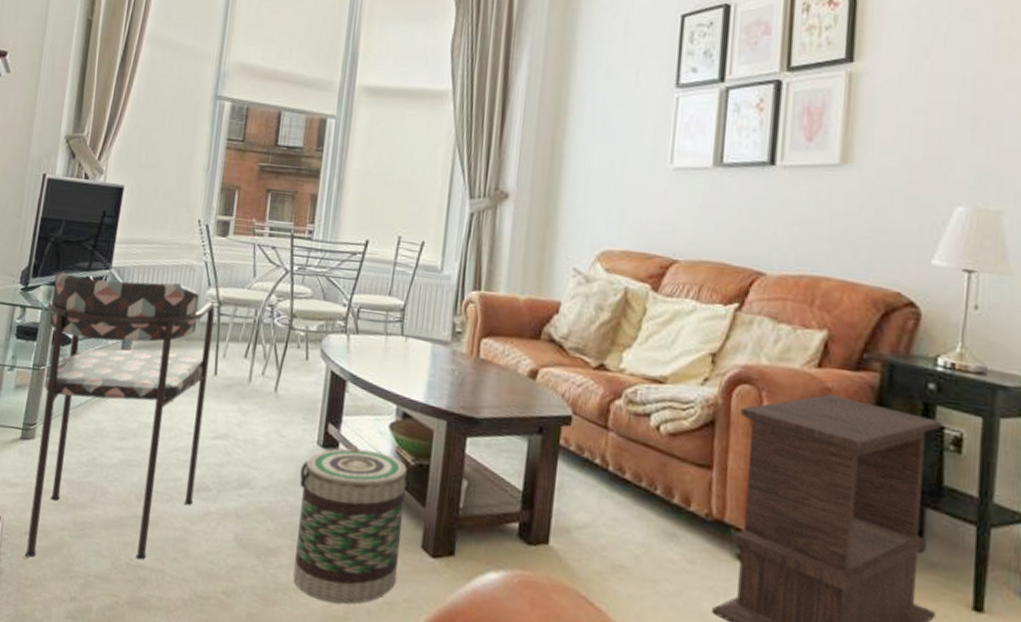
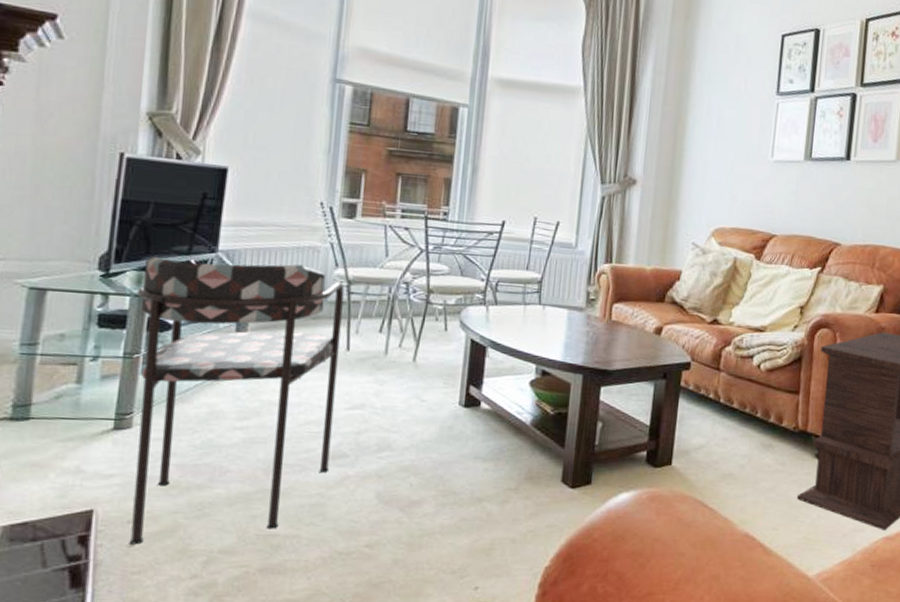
basket: present [293,445,412,604] -> none [439,402,552,538]

